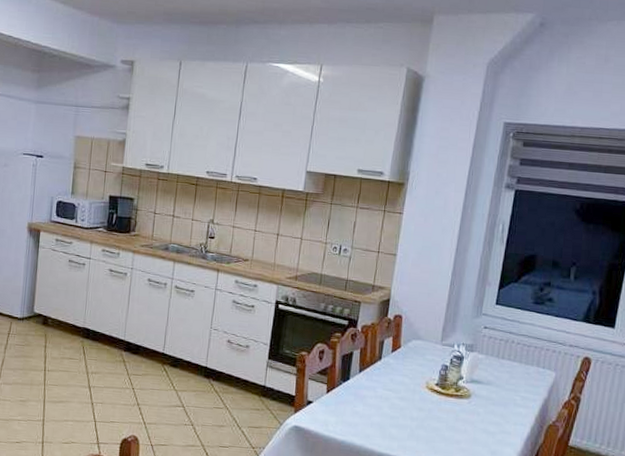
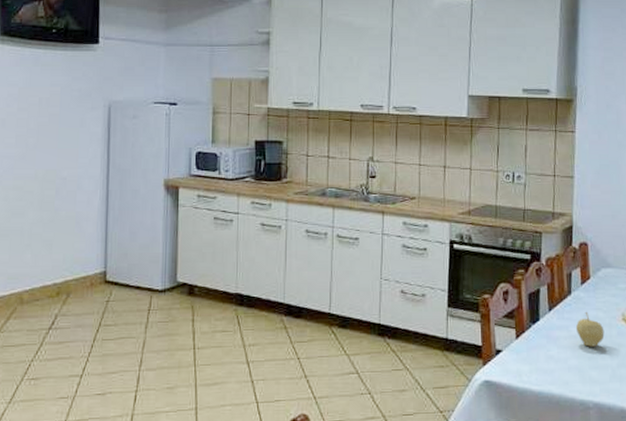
fruit: none [382,376,408,408] -> present [575,311,605,347]

